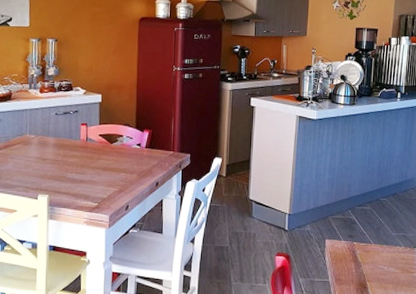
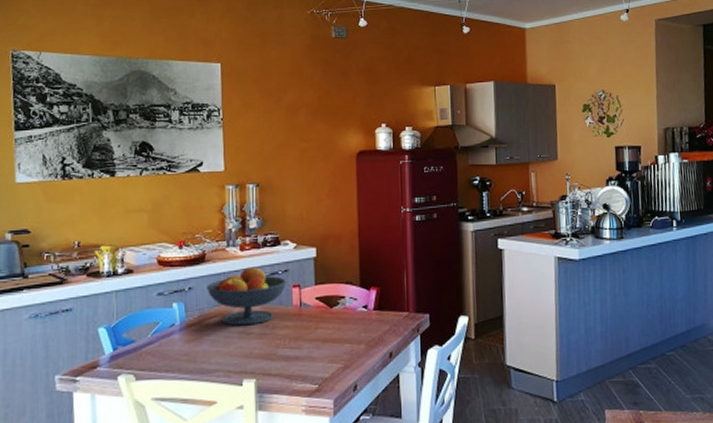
fruit bowl: none [11,105,77,153] -> present [206,265,287,326]

